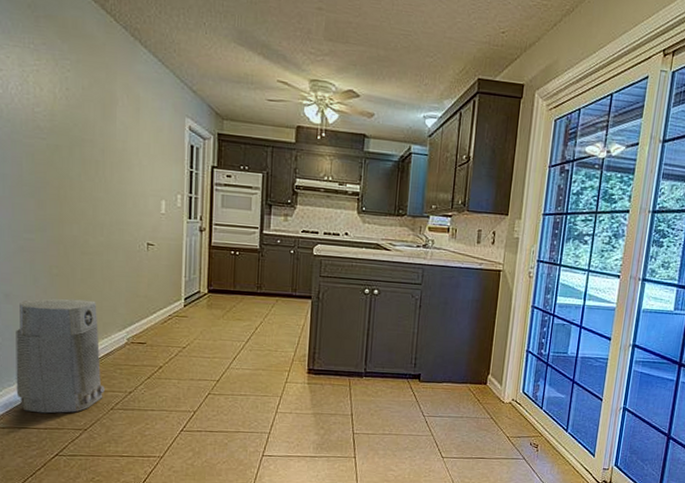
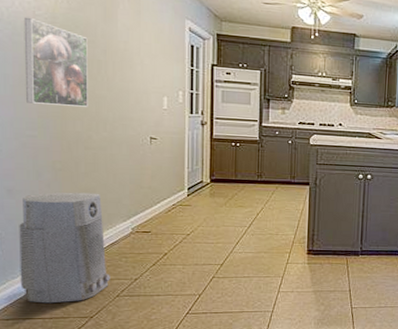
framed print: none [22,114,86,210] -> present [23,17,88,107]

